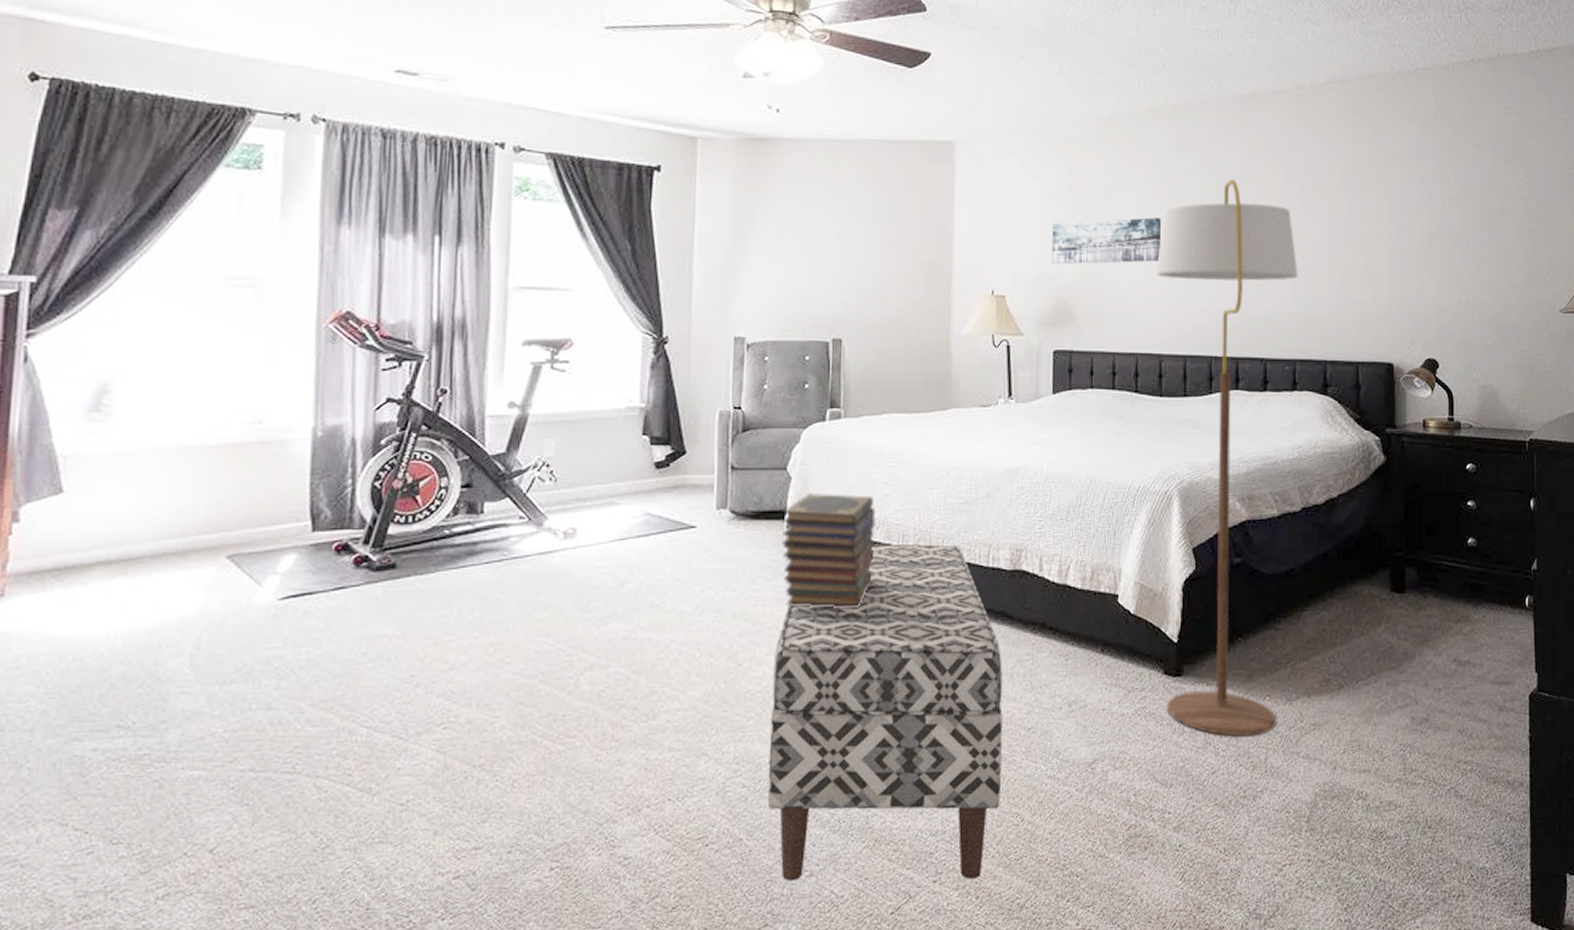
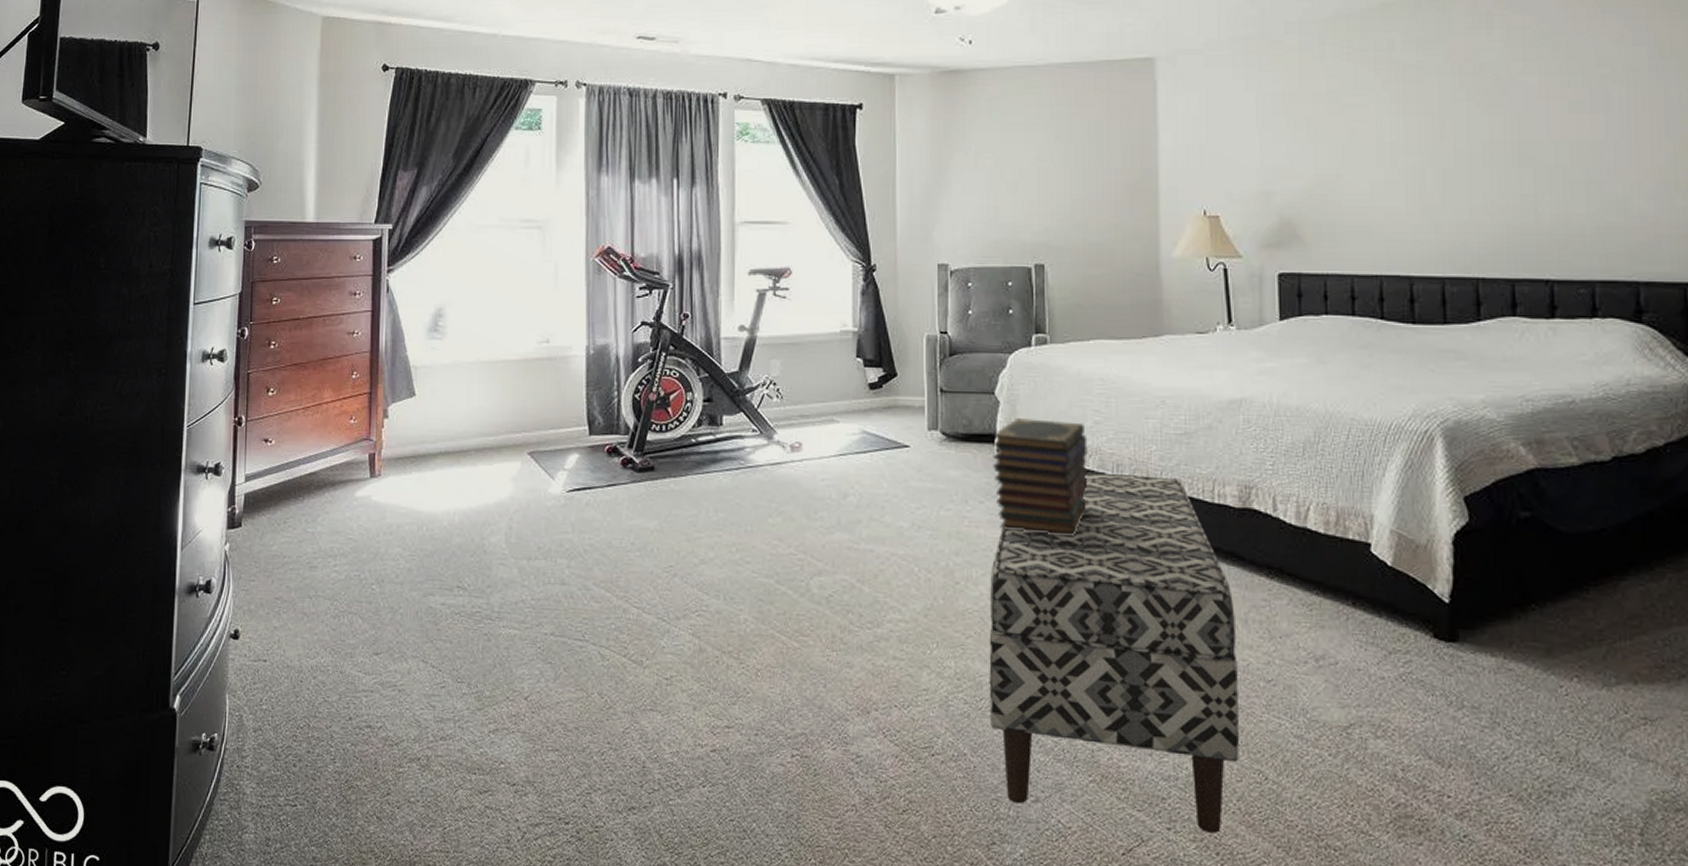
wall art: present [1052,217,1162,265] -> none [1271,124,1406,181]
floor lamp: present [1157,179,1298,737] -> none [1401,74,1592,722]

